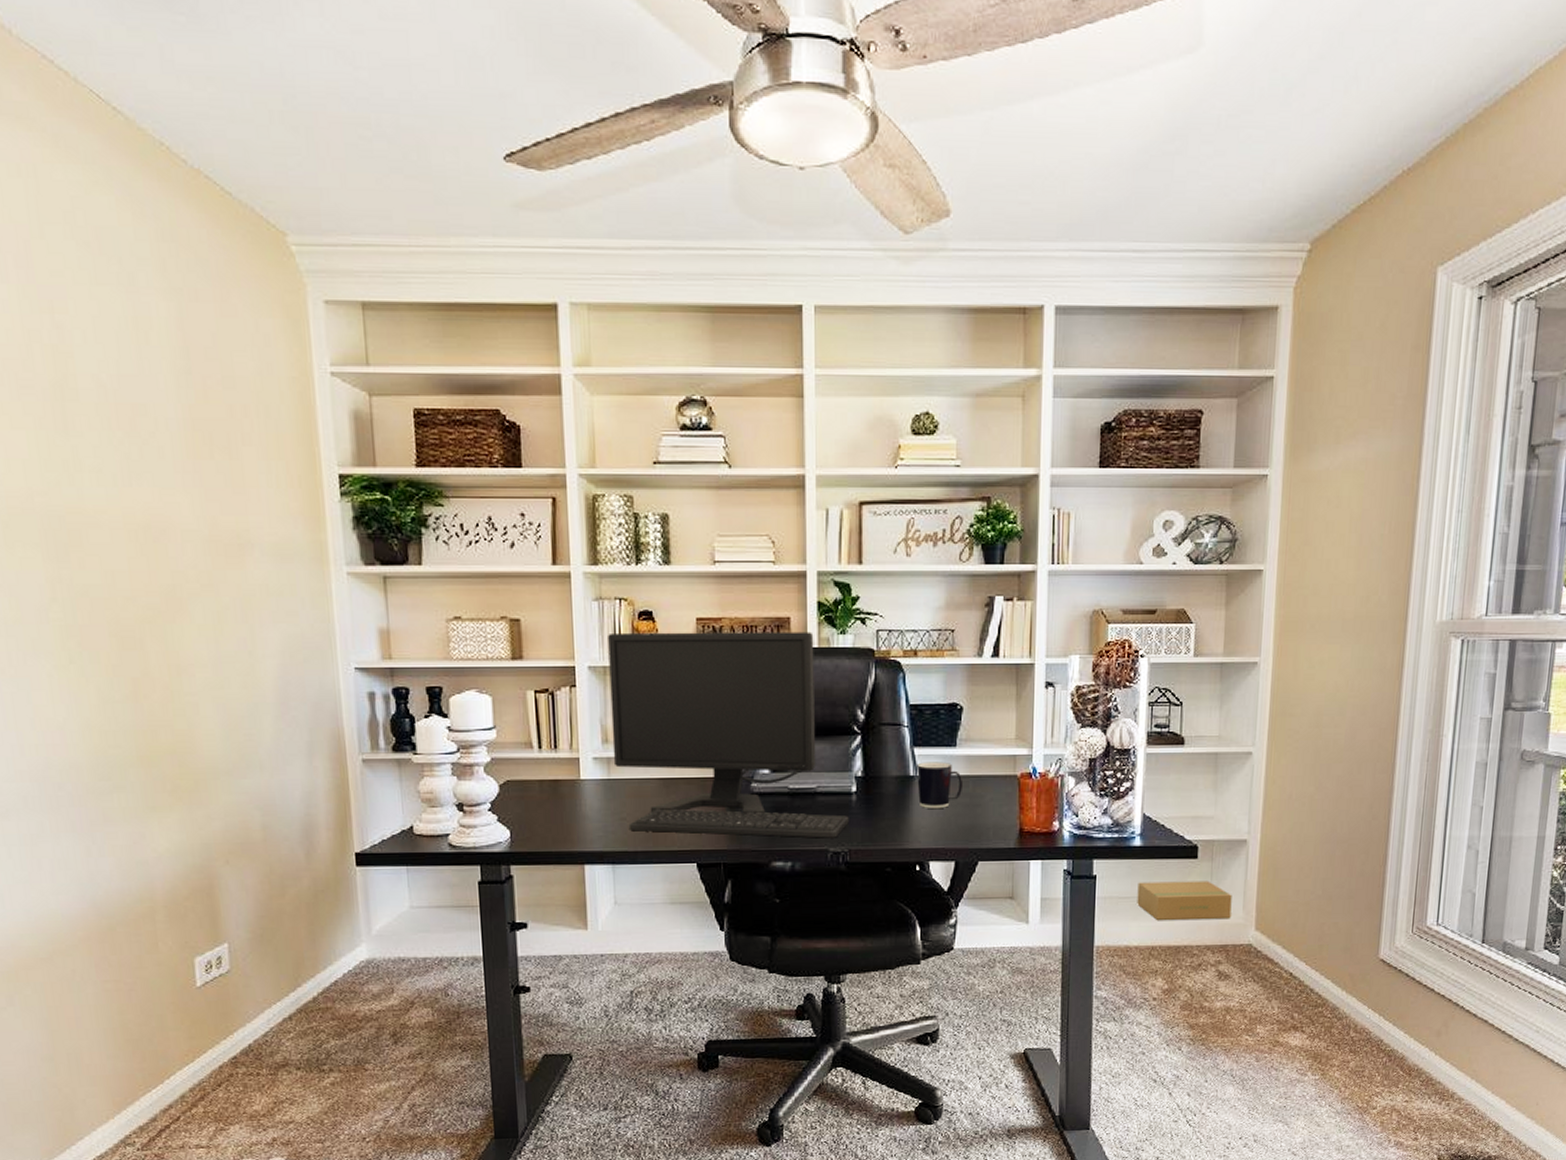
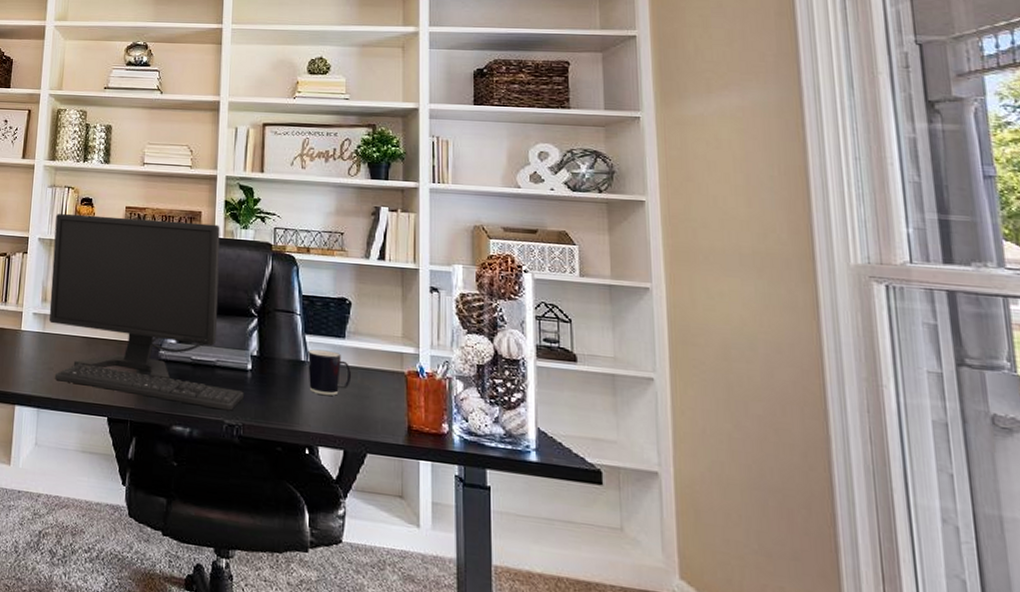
box: present [1137,881,1232,920] -> none [537,501,648,559]

